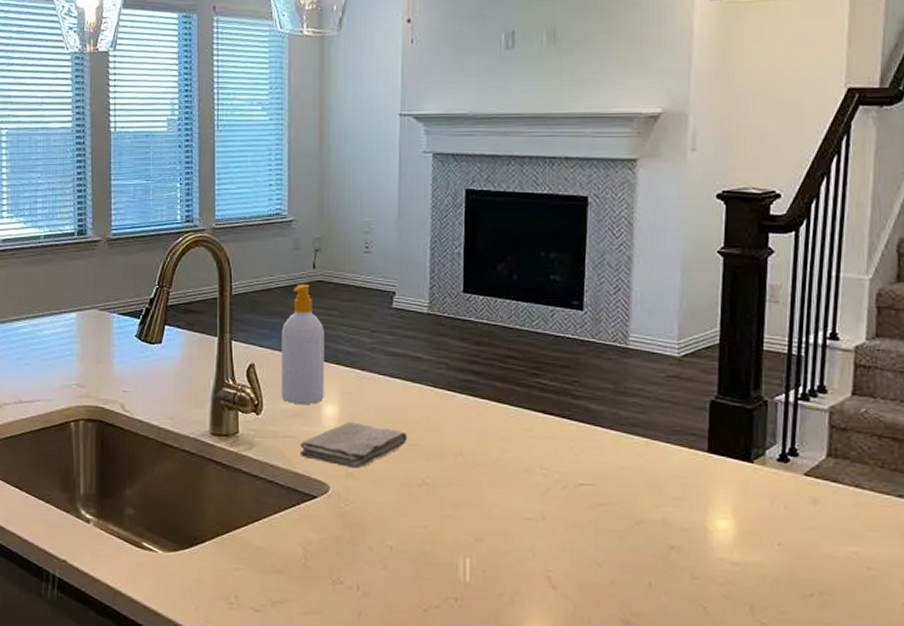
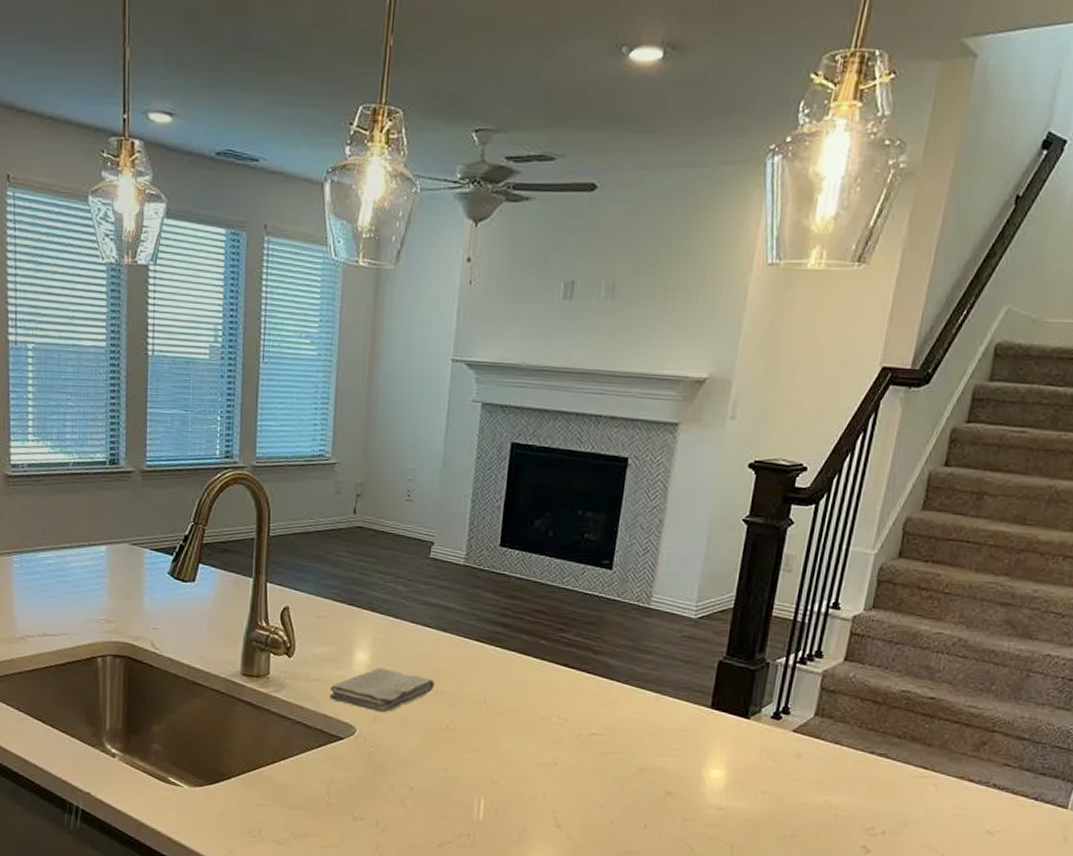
soap bottle: present [281,284,324,404] -> none [314,529,361,649]

